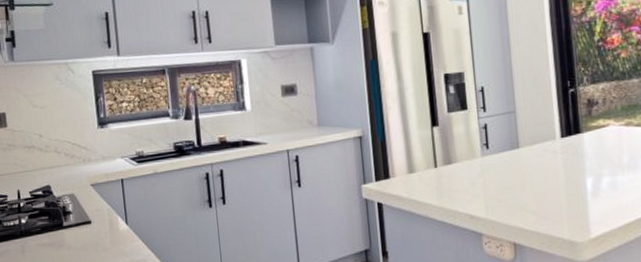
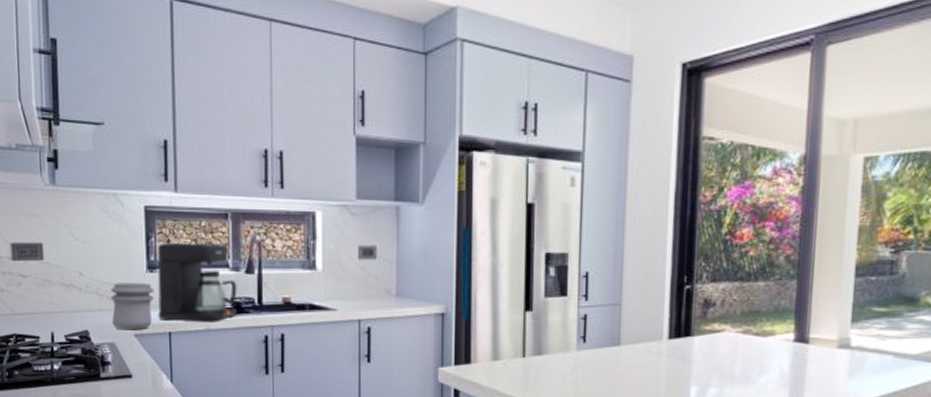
jar: none [67,138,107,182] -> present [110,283,155,330]
coffee maker: none [106,96,179,168] -> present [157,242,237,322]

